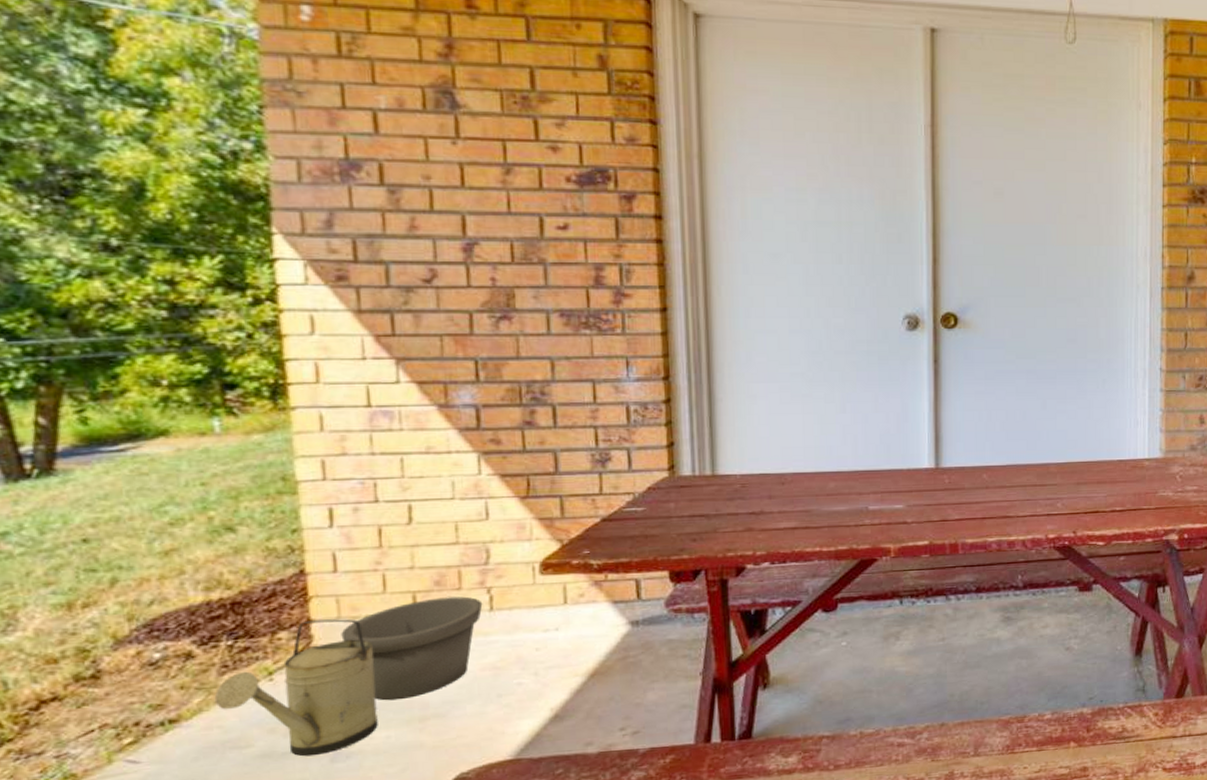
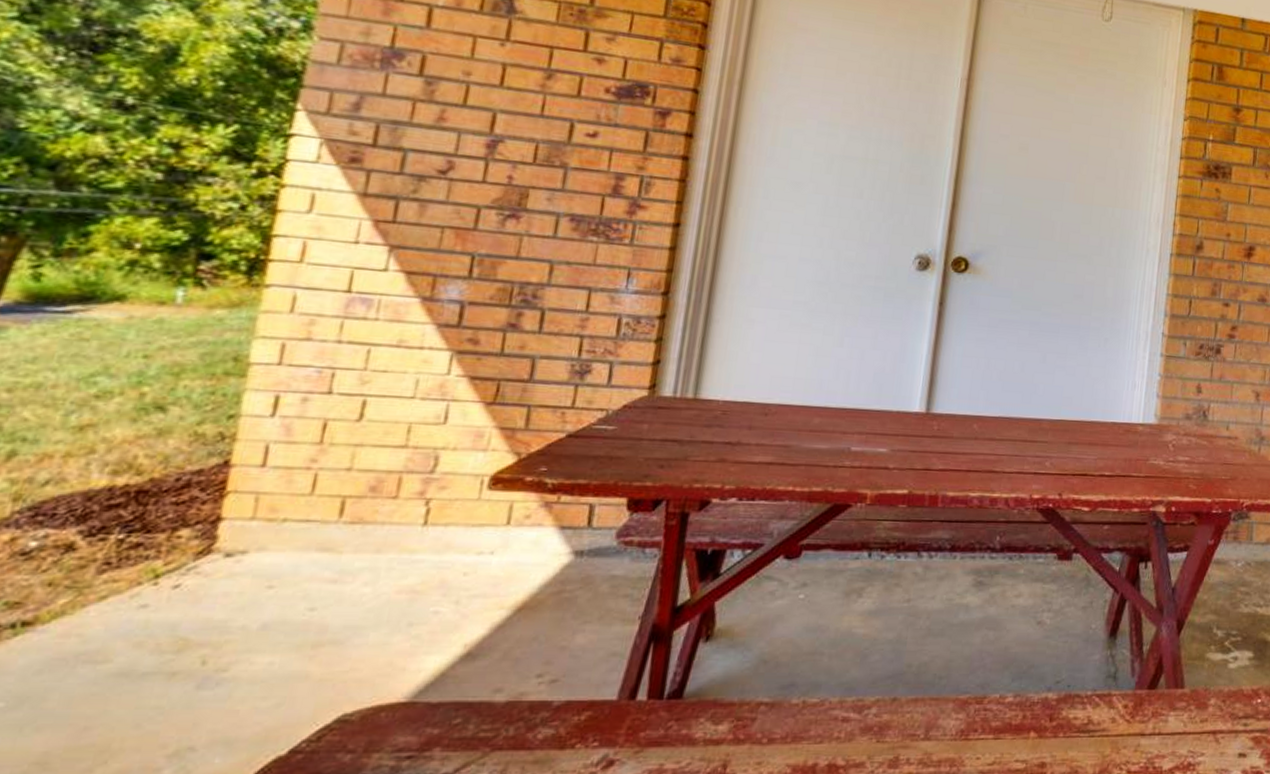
watering can: present [214,619,378,756] -> none [82,518,282,678]
pot: present [341,596,483,701] -> none [249,505,418,620]

